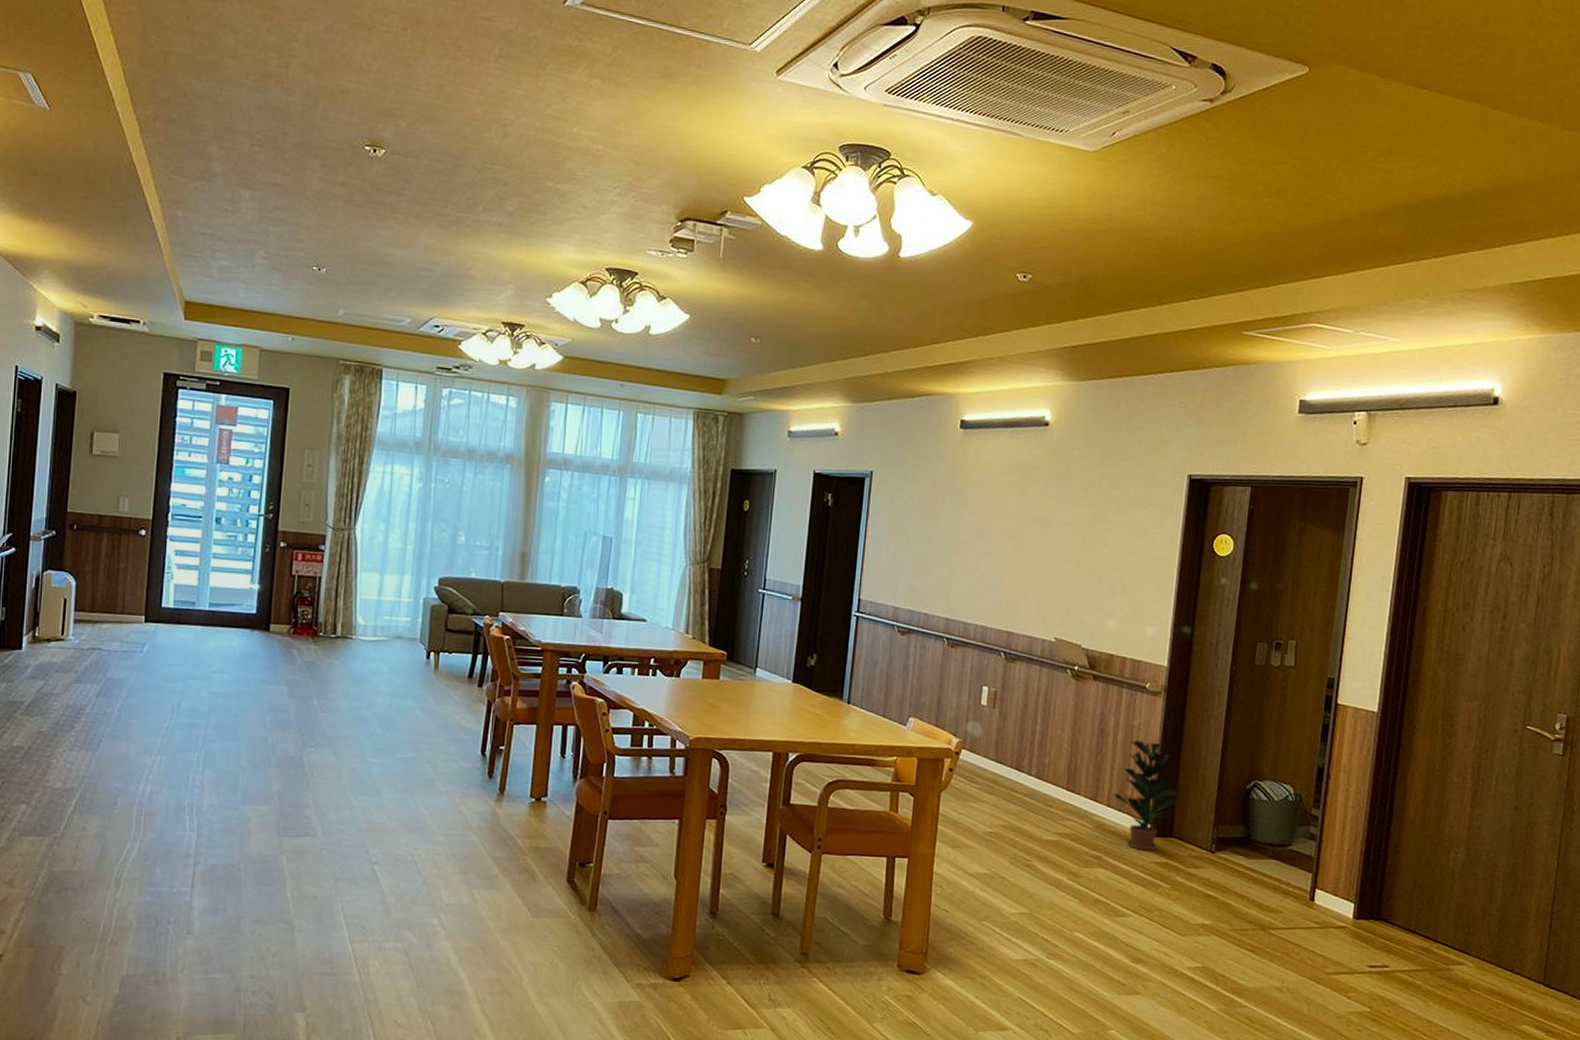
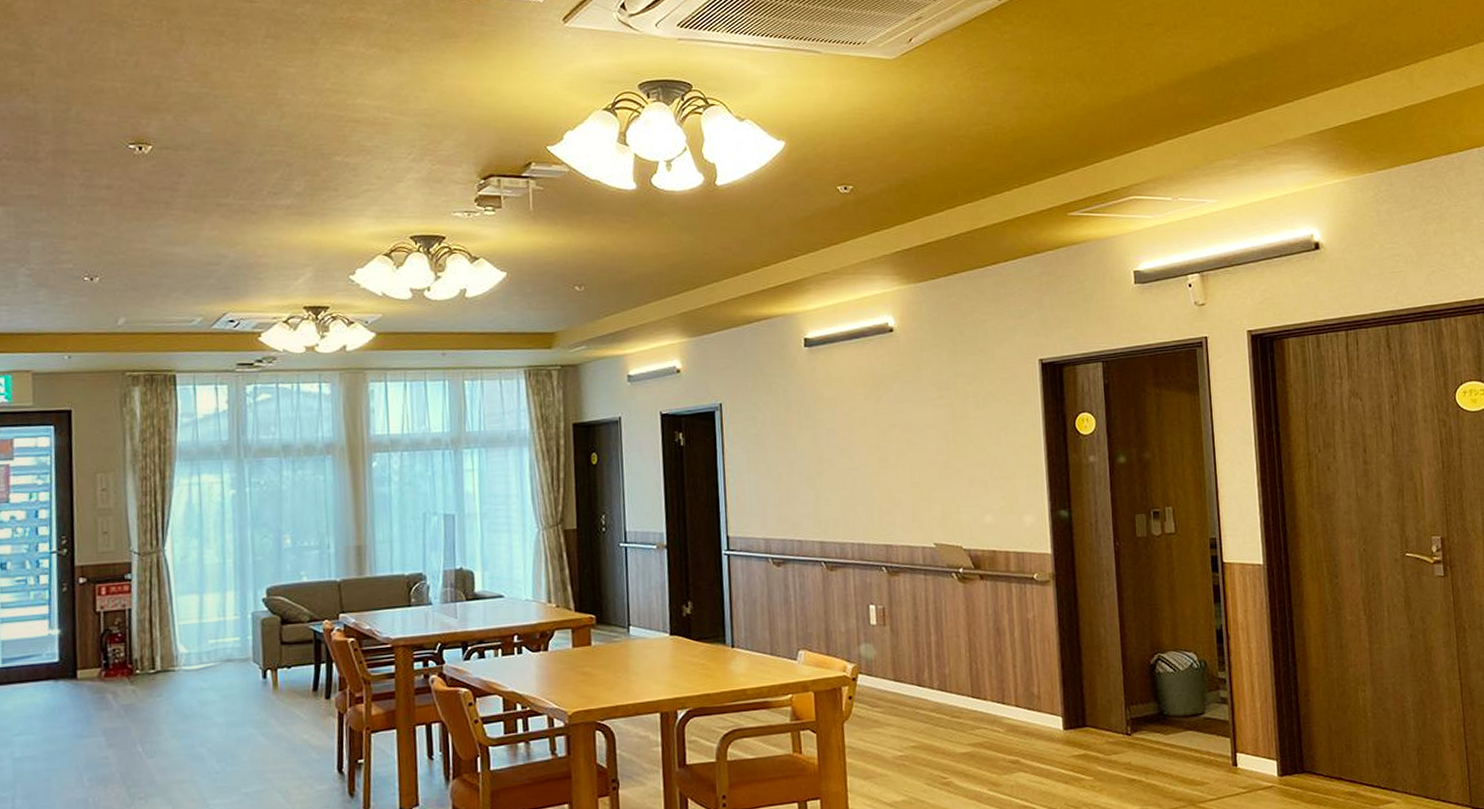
potted plant: present [1113,740,1180,851] -> none [1020,632,1087,746]

